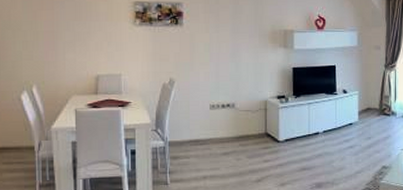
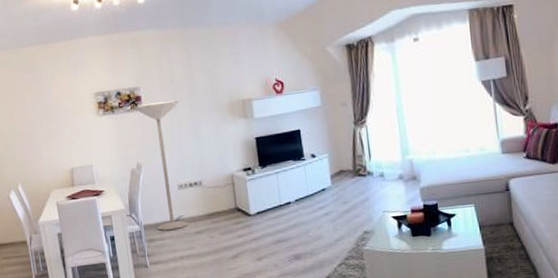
floor lamp: none [174,21,221,149] -> present [134,100,190,231]

